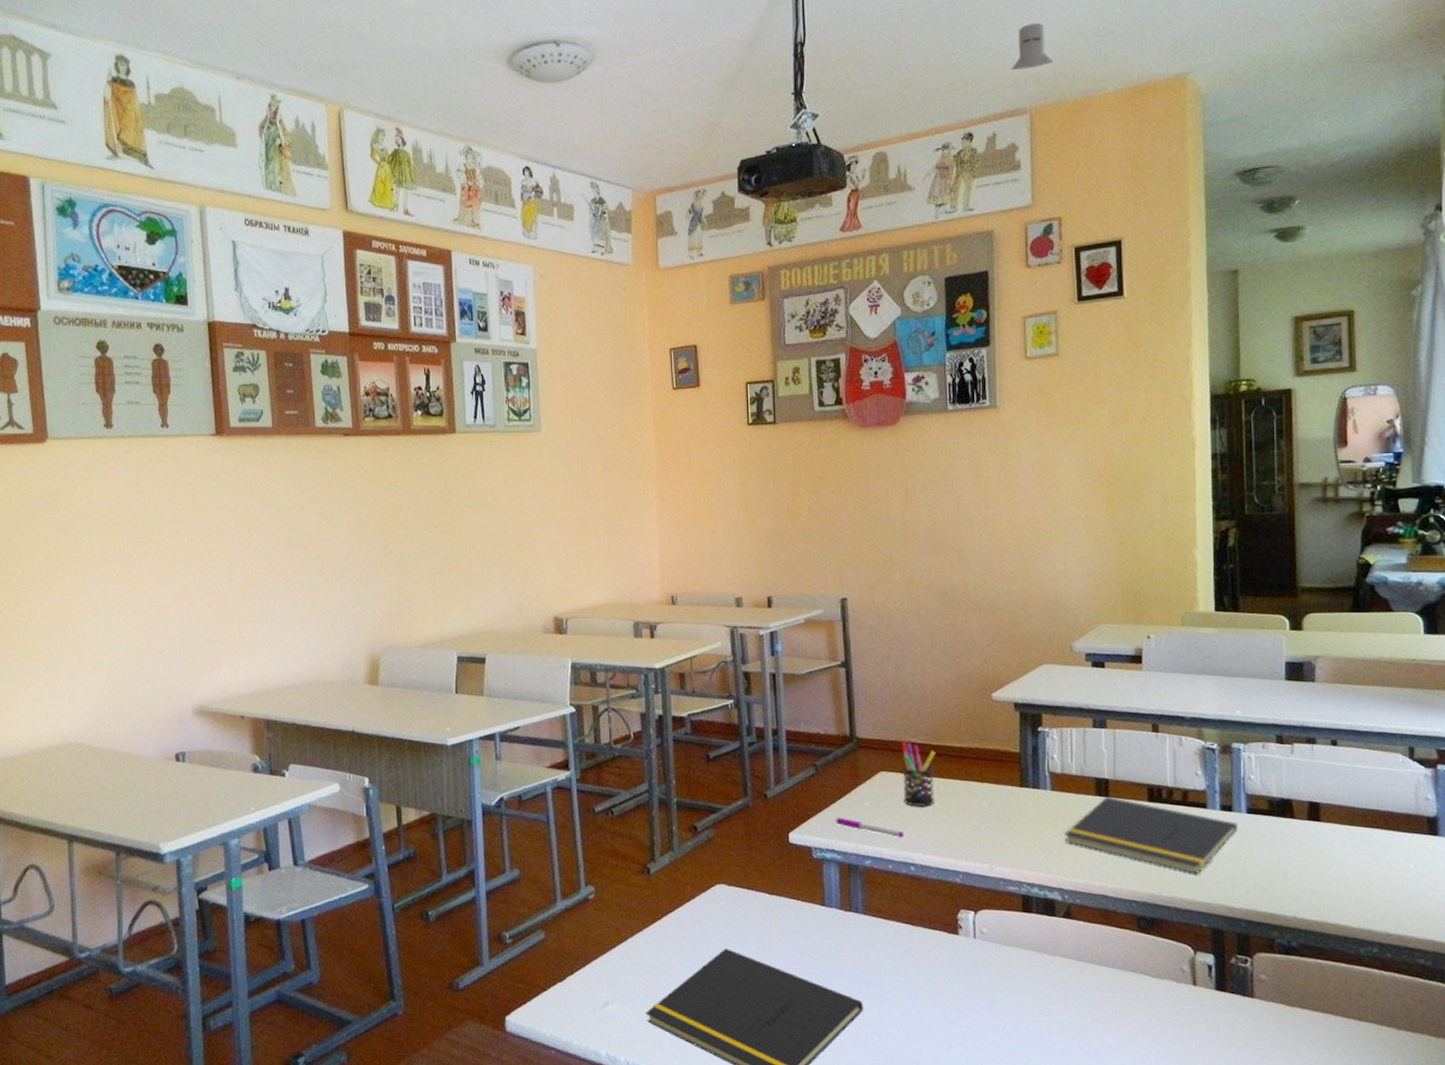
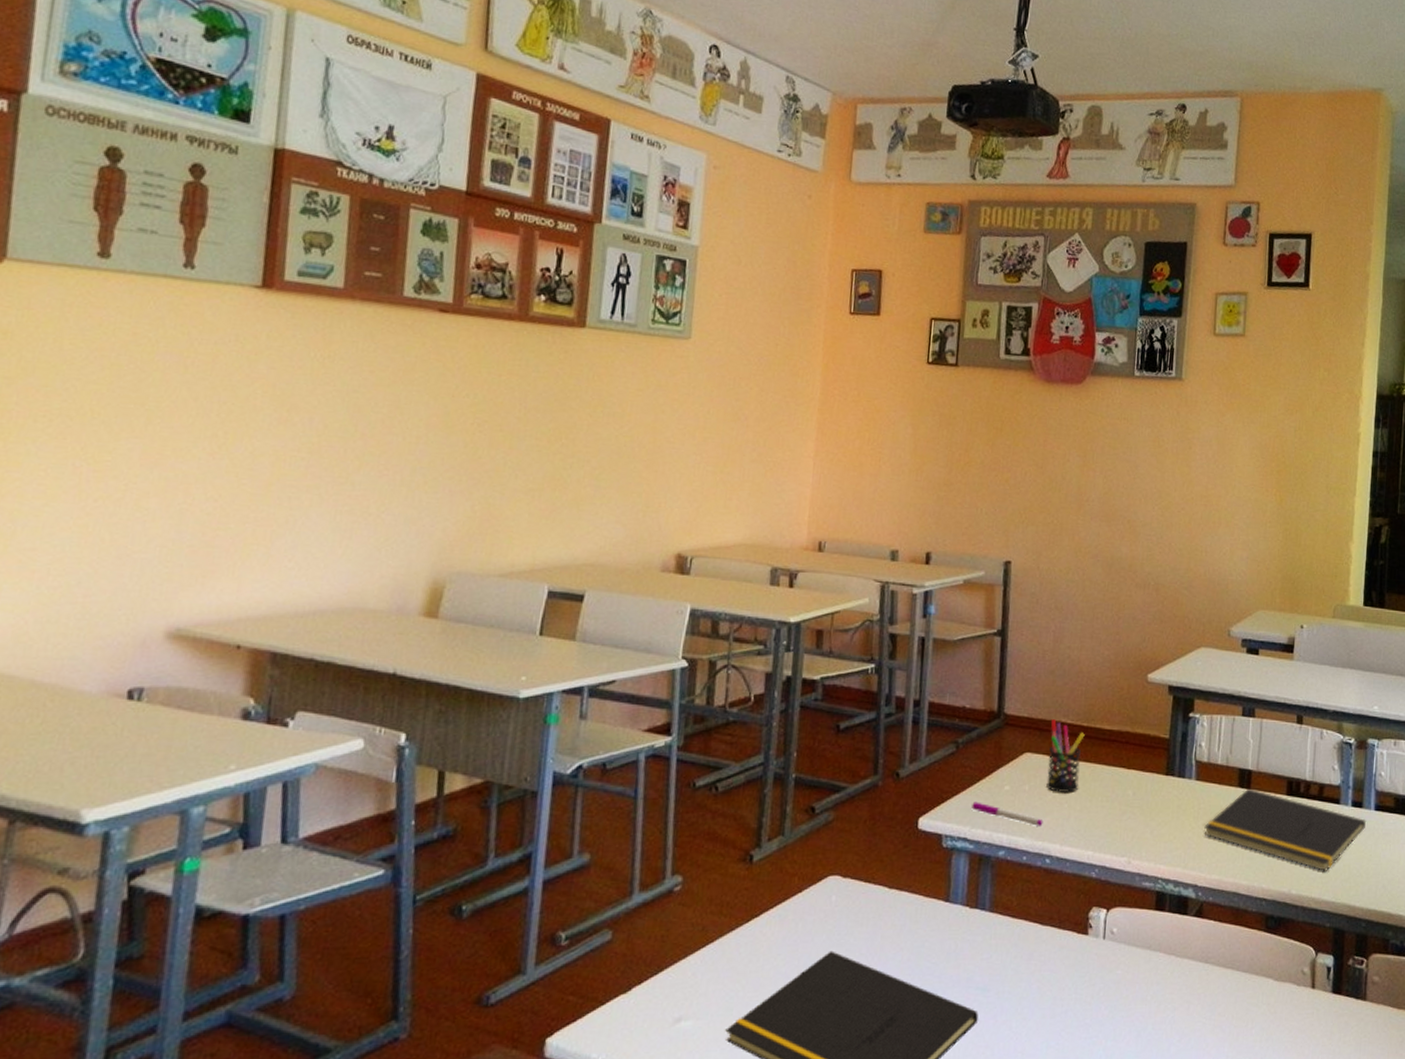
knight helmet: present [1011,22,1053,70] -> none [1227,12,1267,55]

